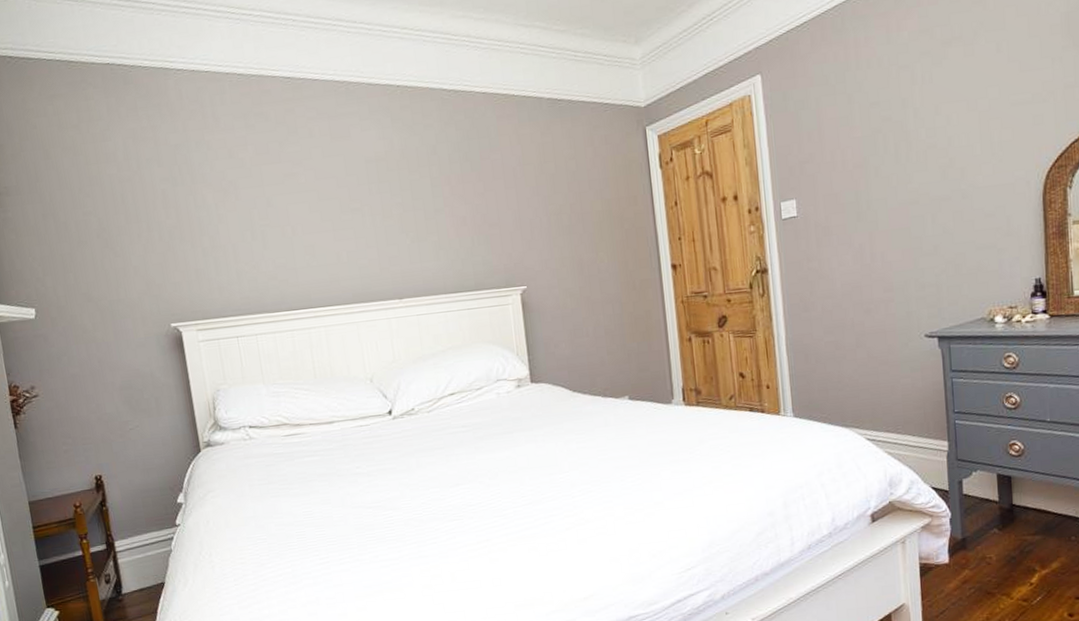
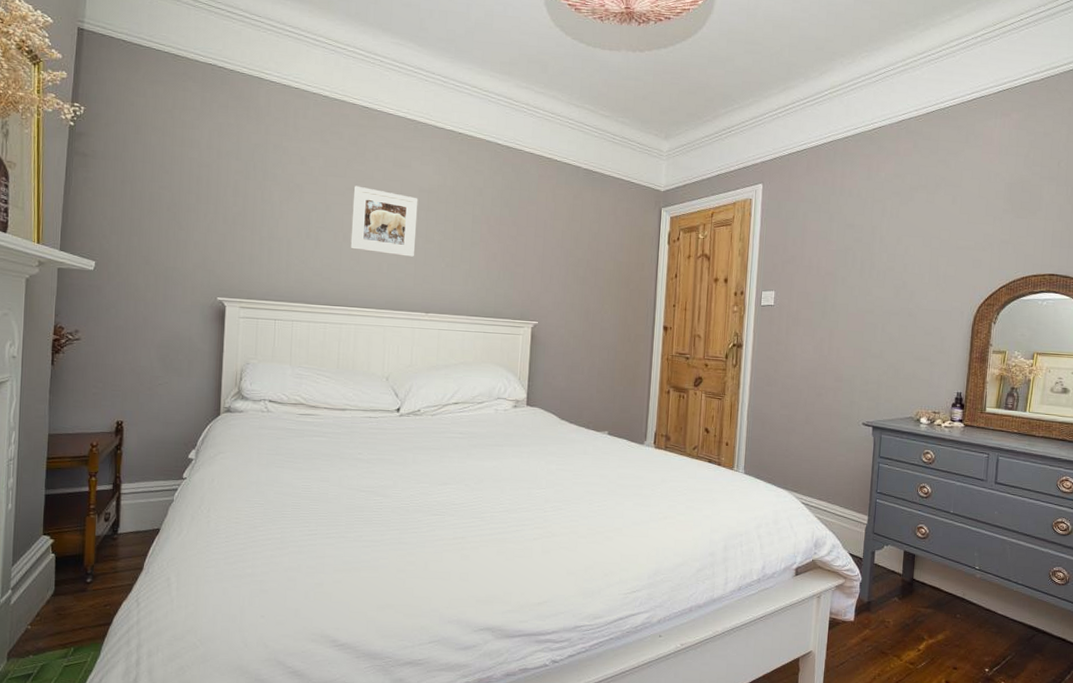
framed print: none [292,169,374,243] -> present [350,185,418,258]

